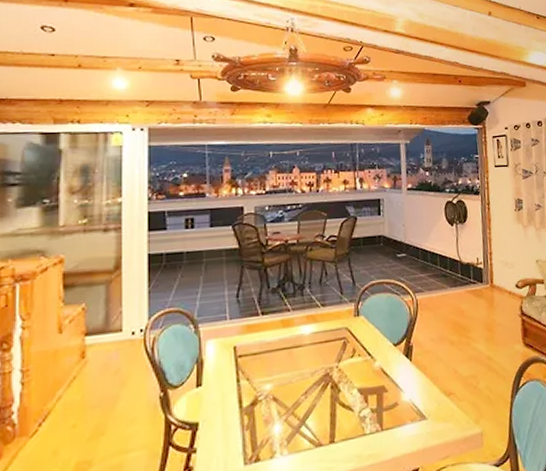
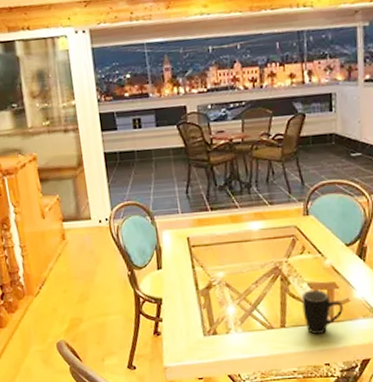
mug: none [351,395,392,447] -> present [301,289,343,335]

